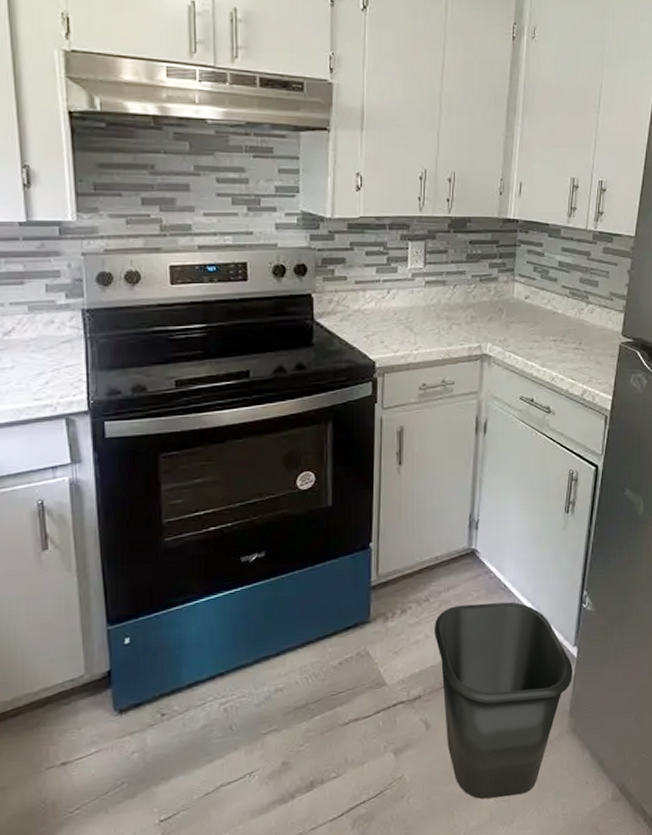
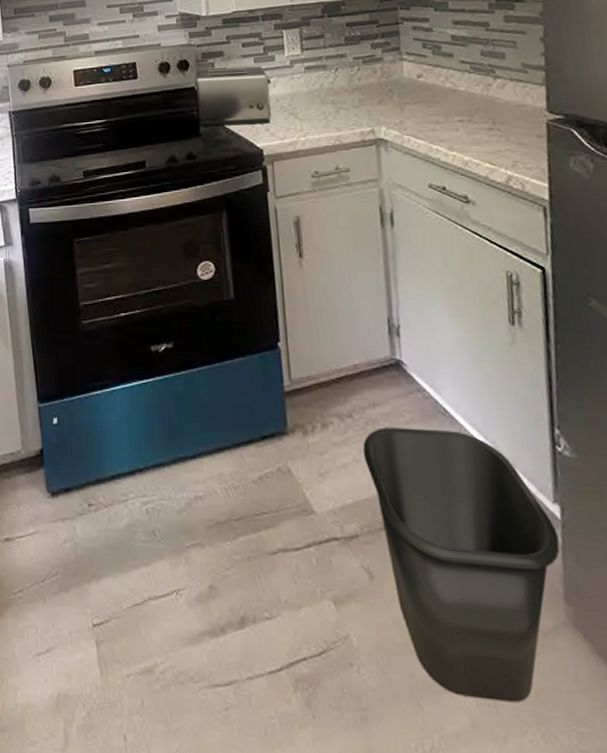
toaster: none [311,276,391,336] -> present [194,66,272,126]

